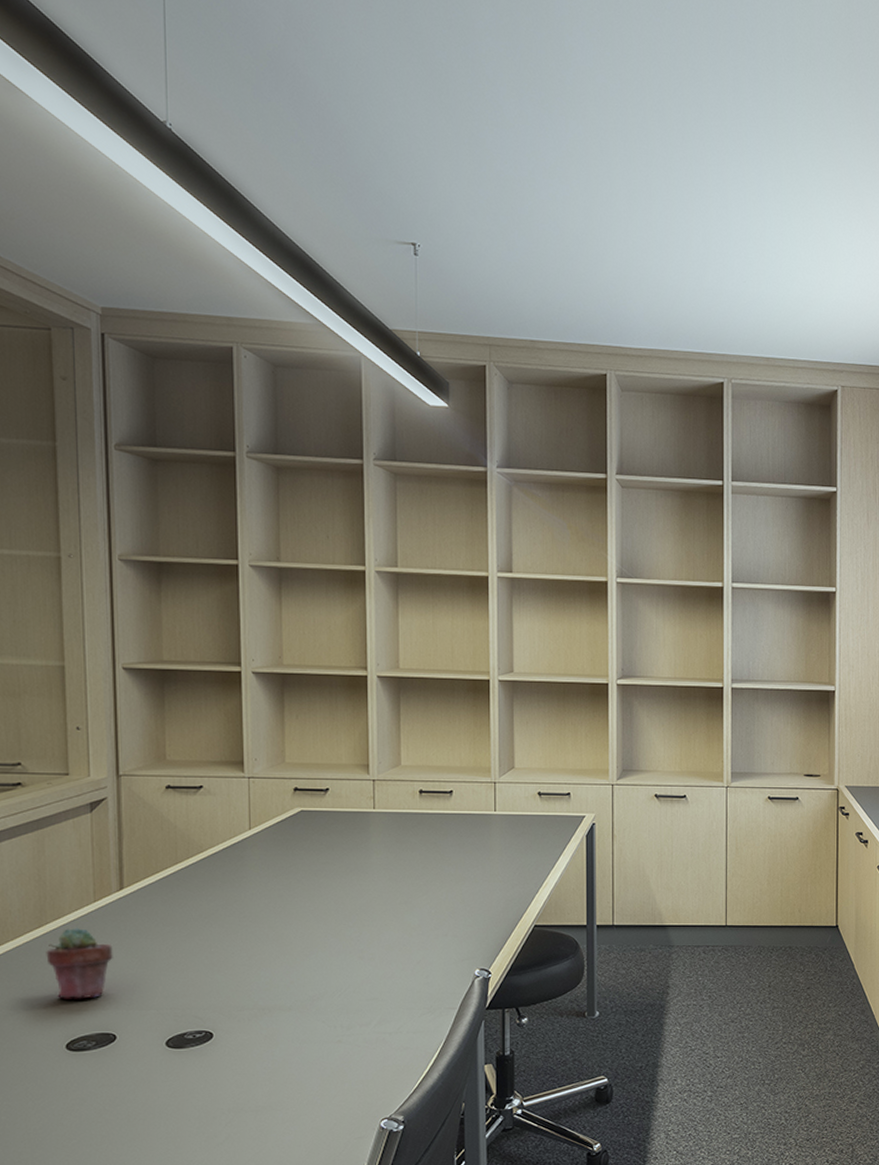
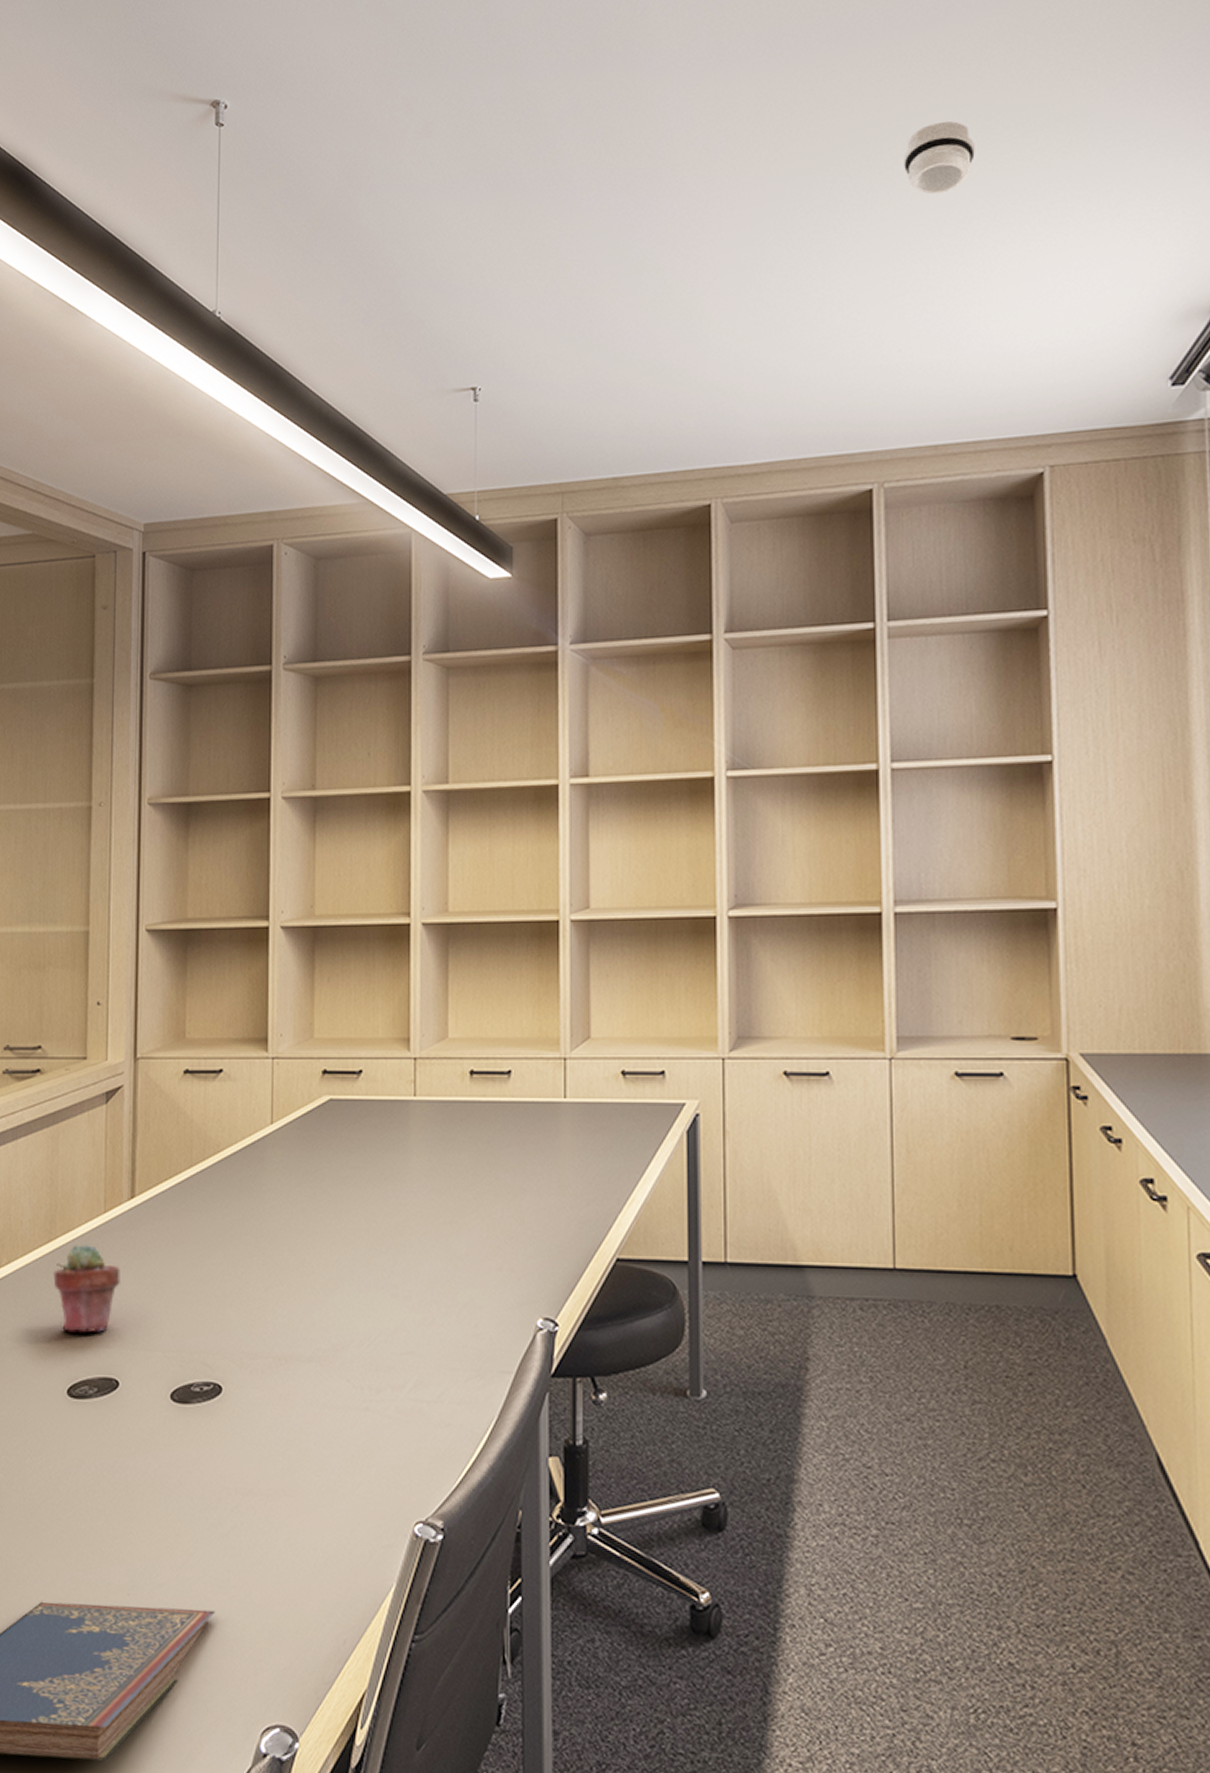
smoke detector: none [751,112,800,168] -> present [904,121,975,195]

